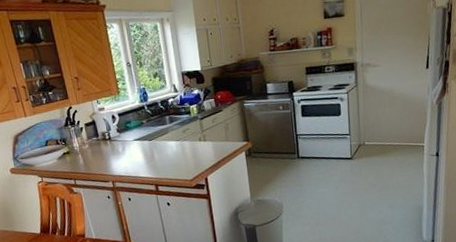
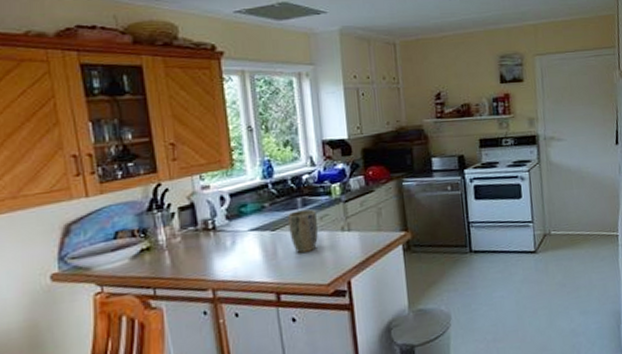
plant pot: none [160,125,182,157] -> present [288,209,318,254]

